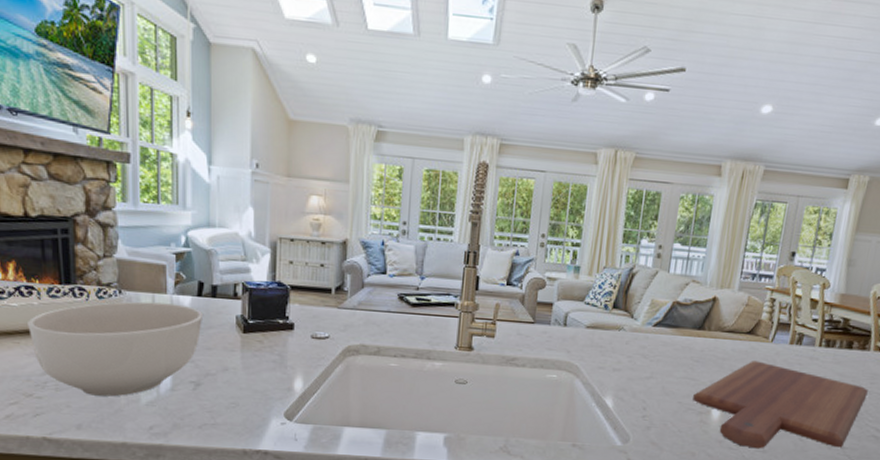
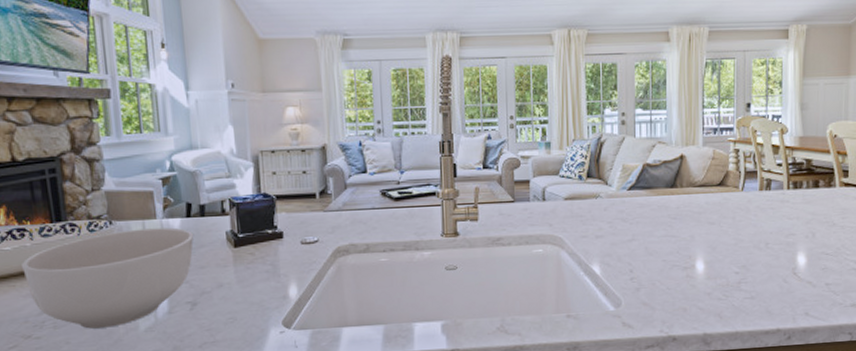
cutting board: present [693,361,868,449] -> none [676,210,841,296]

